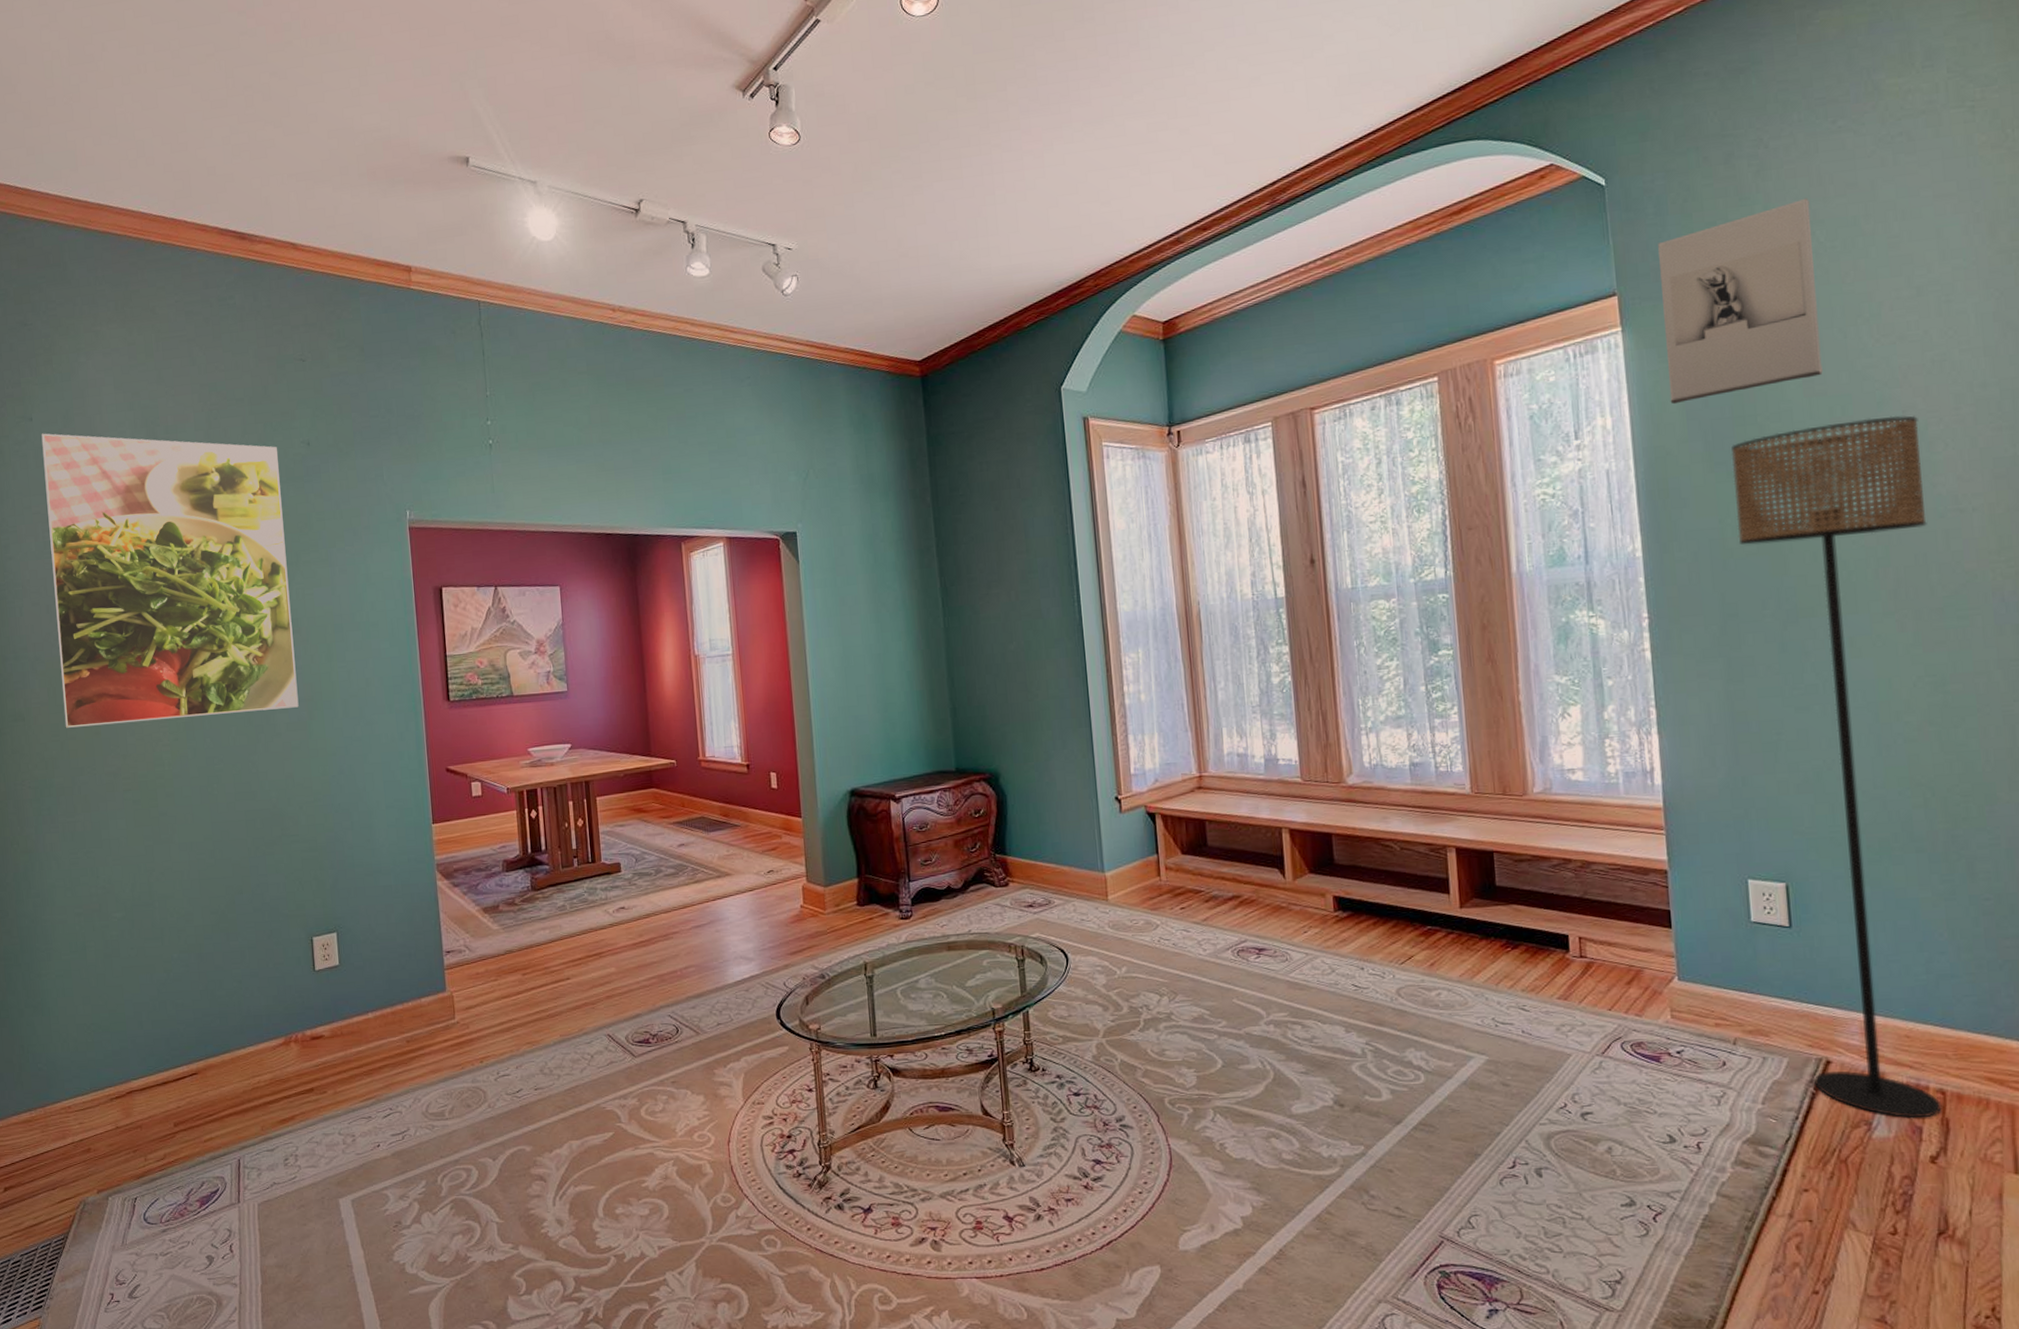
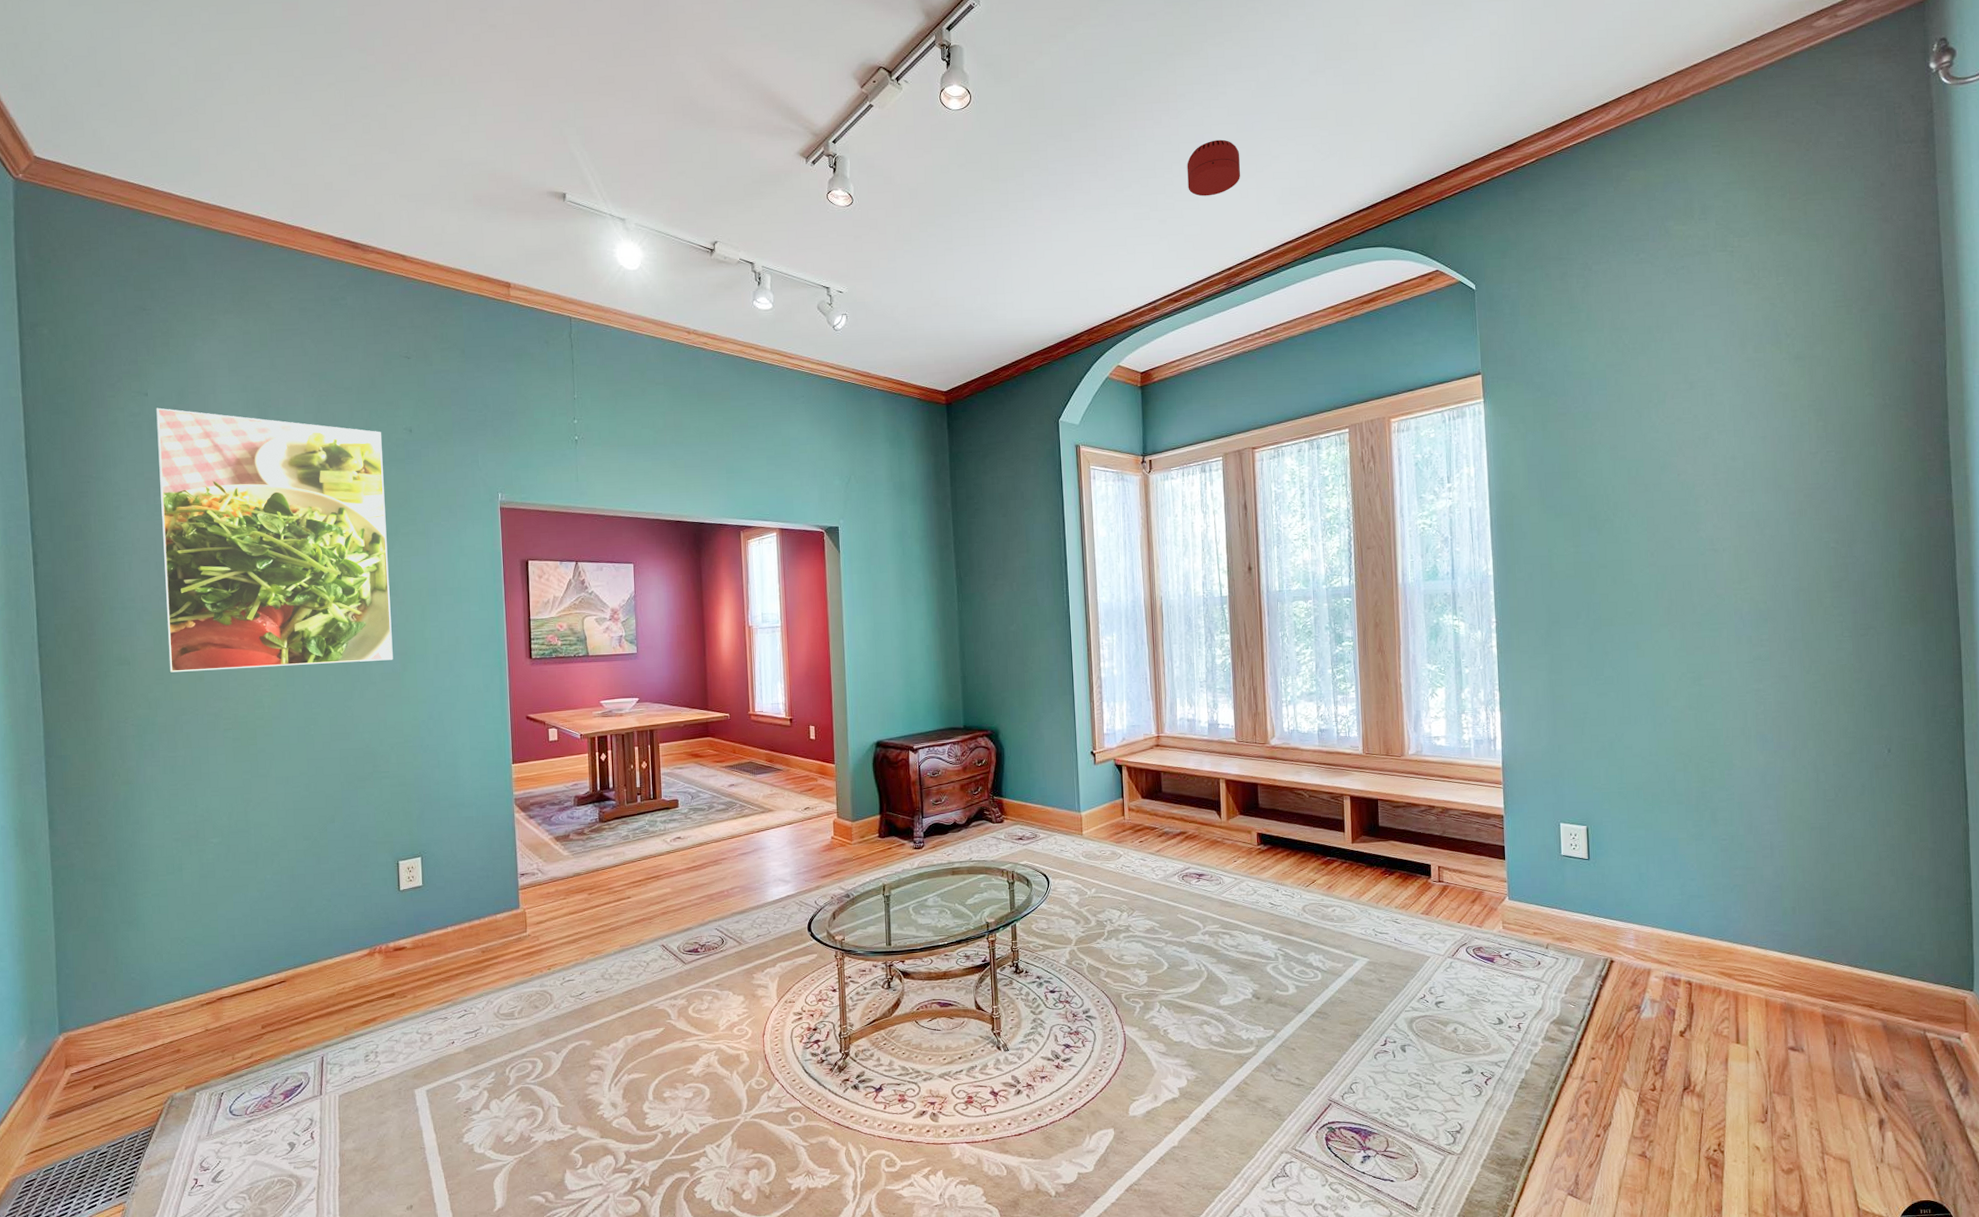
smoke detector: none [1213,20,1283,96] -> present [1187,139,1241,197]
wall sculpture: present [1658,197,1823,405] -> none [1512,310,1624,460]
floor lamp: present [1731,415,1942,1119] -> none [1558,477,1692,1003]

